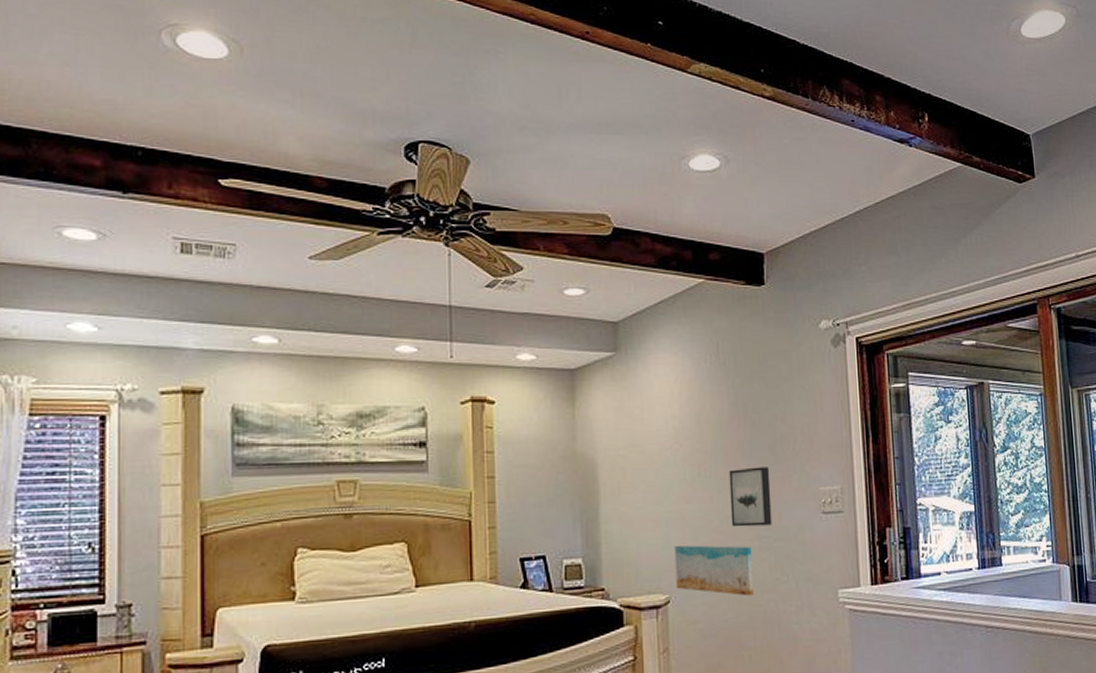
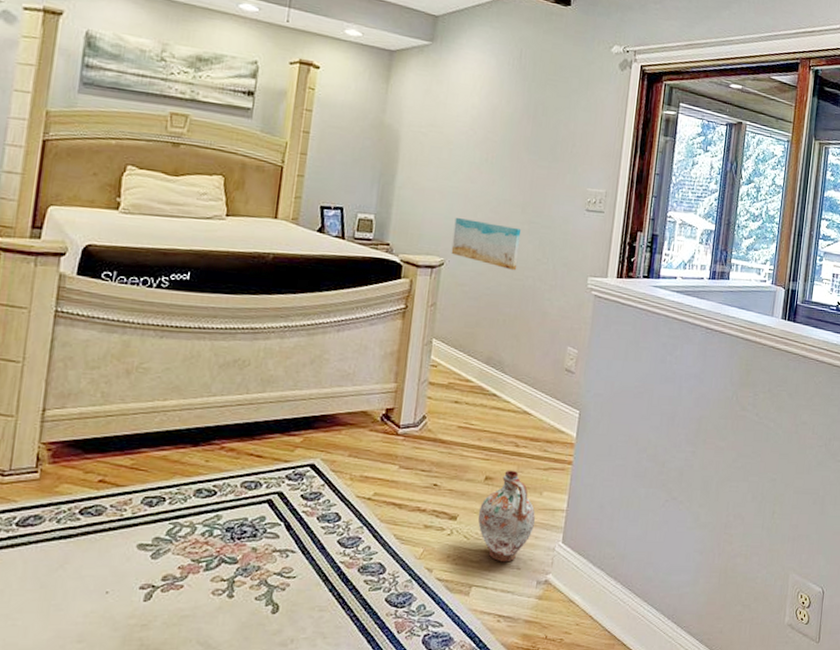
wall art: present [729,466,773,527] -> none [507,160,548,214]

